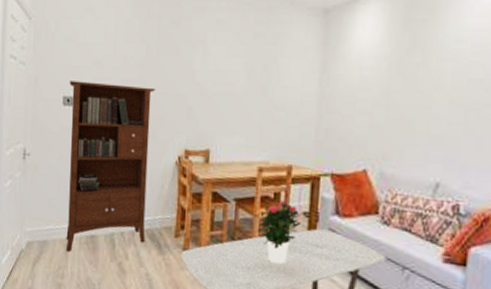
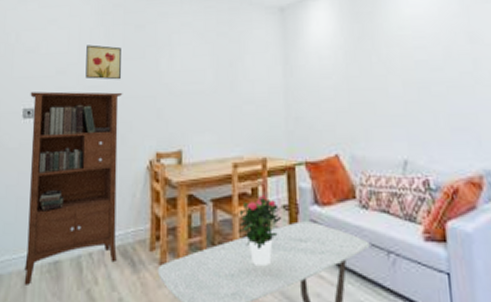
wall art: none [120,37,156,75] -> present [85,44,121,80]

